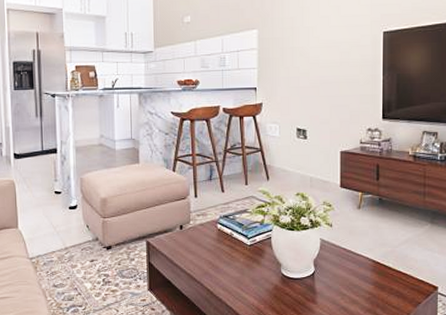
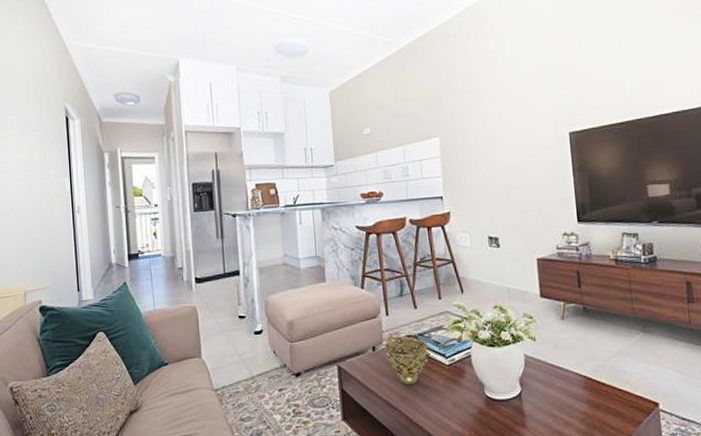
decorative bowl: none [192,215,233,262] -> present [385,334,429,386]

